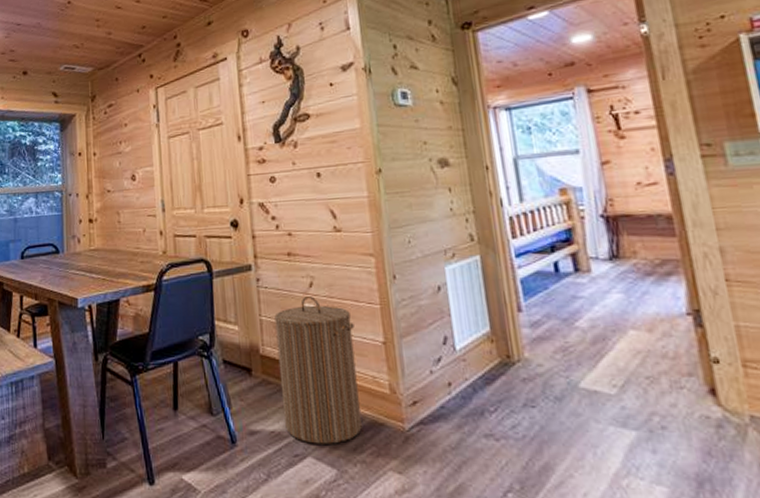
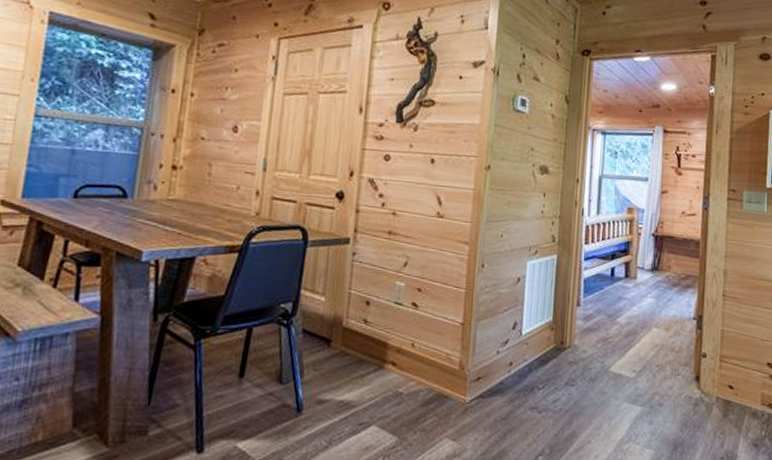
laundry hamper: present [274,295,362,444] -> none [354,274,439,414]

